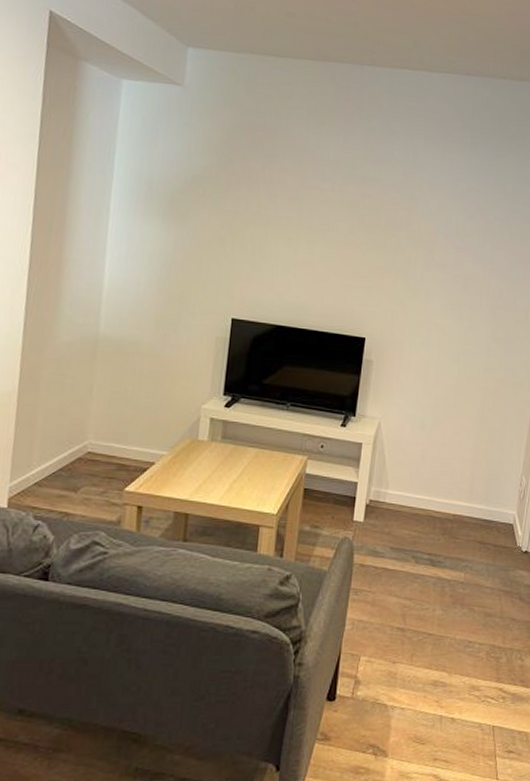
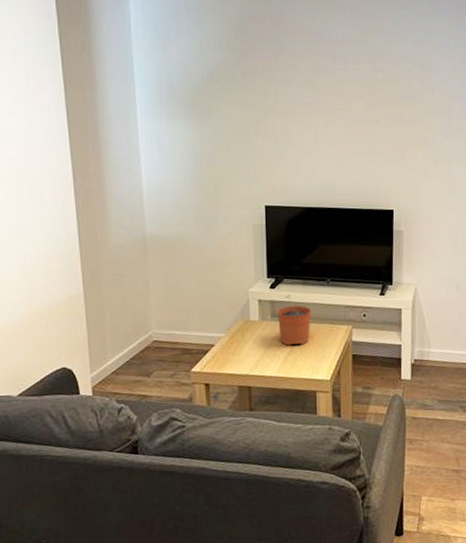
plant pot: none [228,415,266,473] -> present [277,294,311,346]

